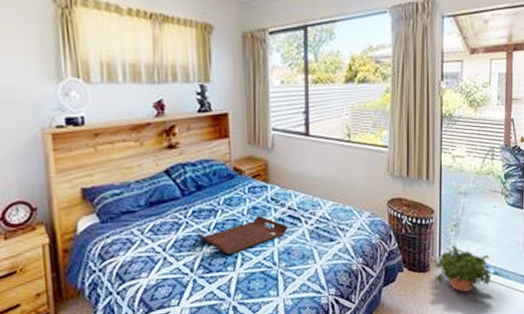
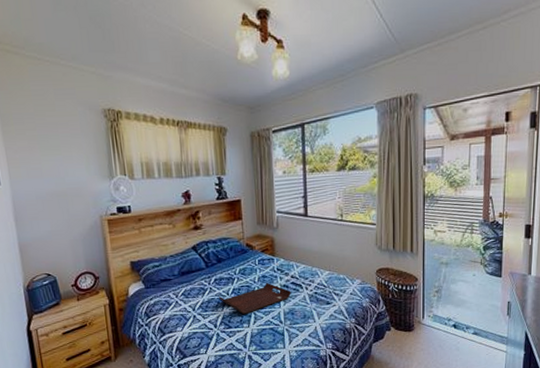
potted plant: present [434,245,493,300] -> none [418,308,472,356]

